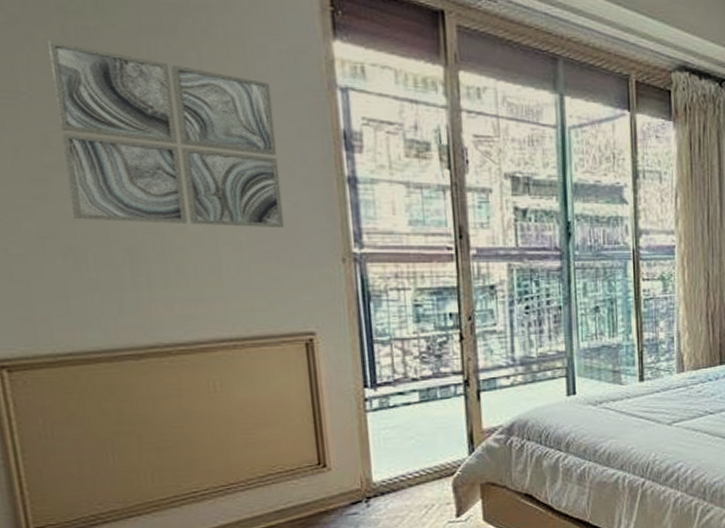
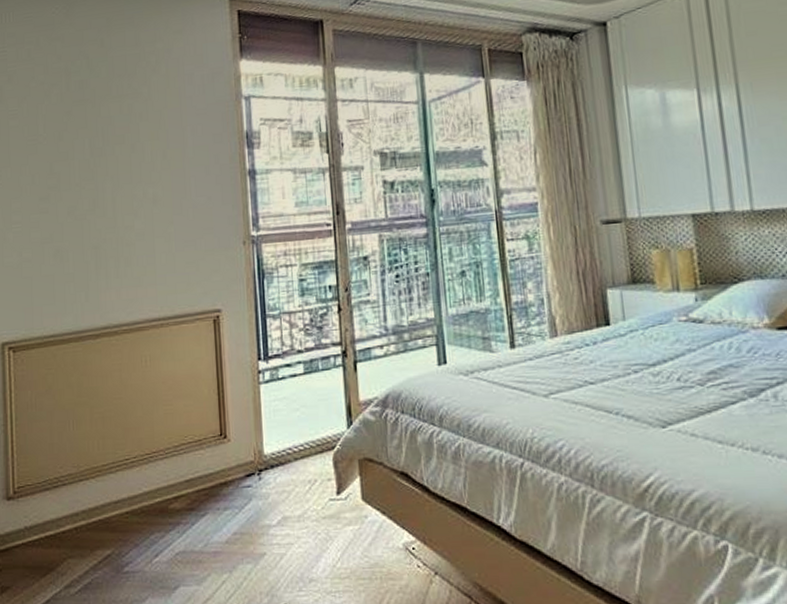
wall art: present [46,41,285,229] -> none [57,94,202,227]

